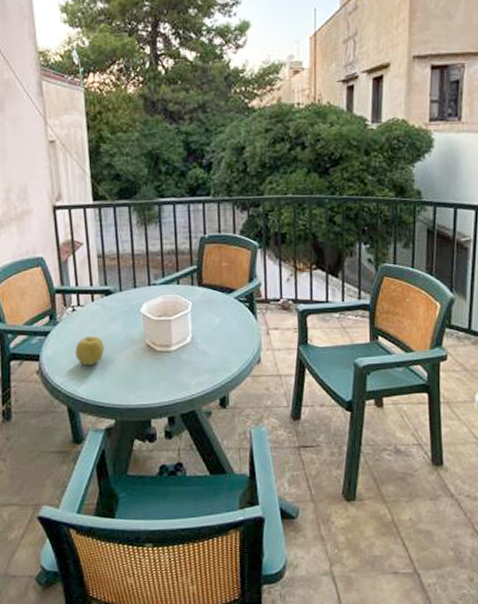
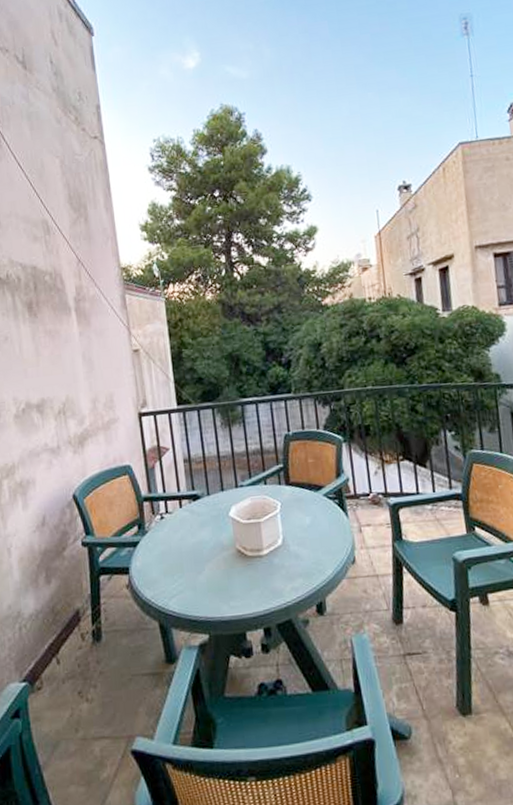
fruit: present [75,335,105,366] -> none [164,543,195,577]

